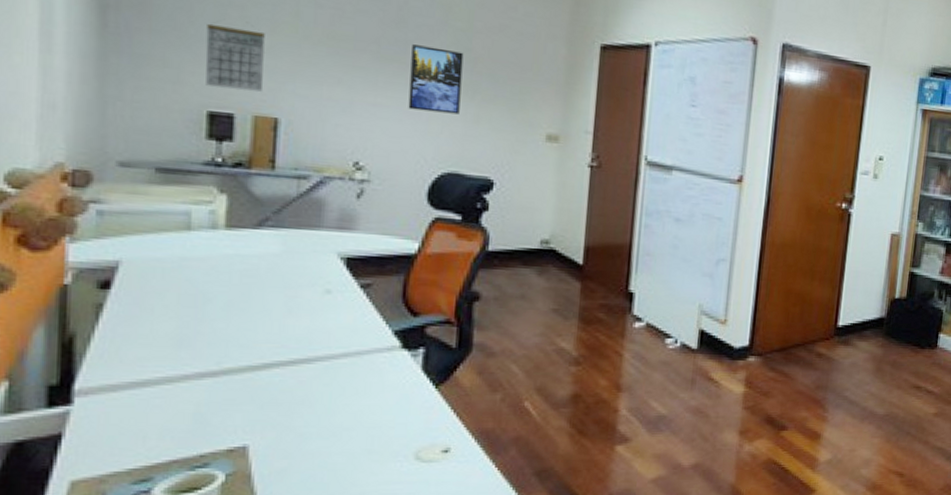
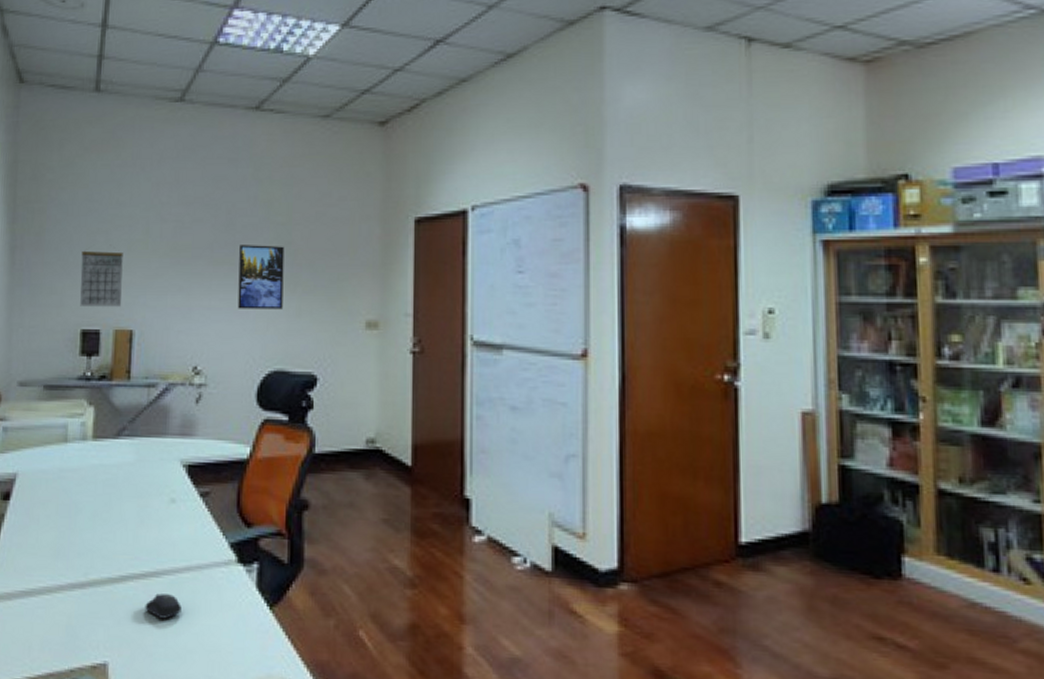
computer mouse: none [293,379,337,402] -> present [145,593,181,619]

